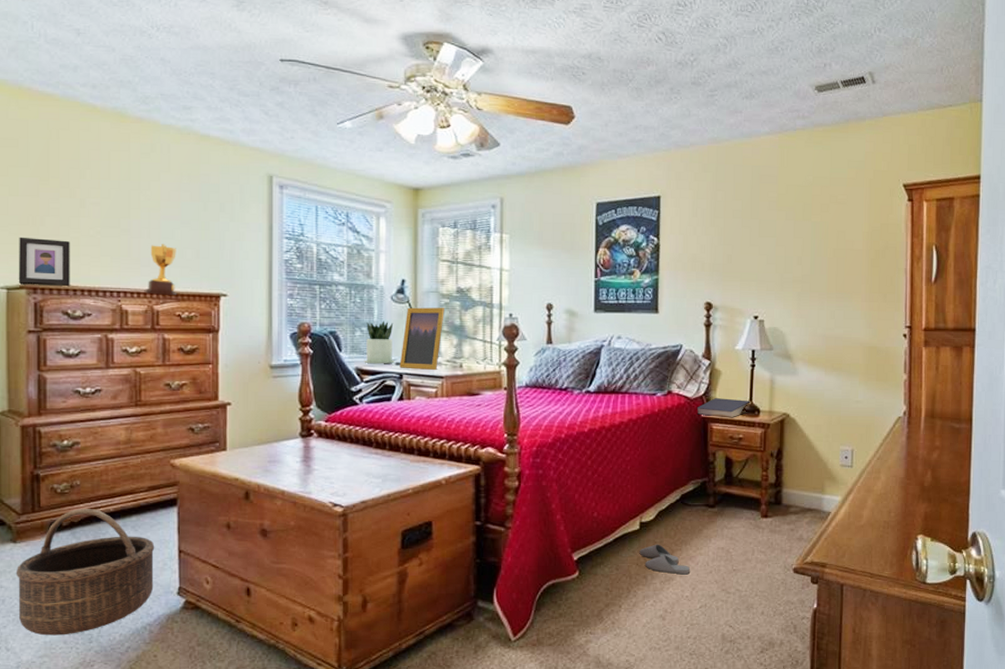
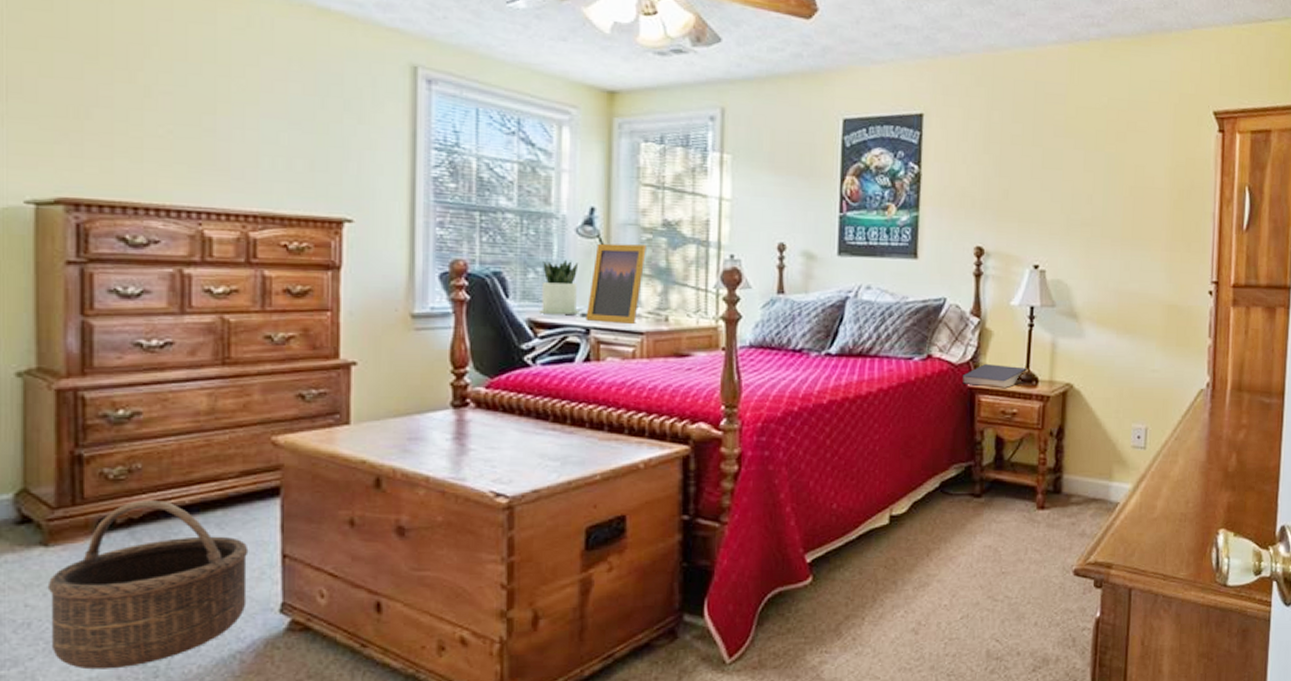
picture frame: present [18,236,70,287] -> none [52,133,129,204]
award: present [144,244,178,295] -> none [236,150,283,219]
slippers: present [639,544,691,575] -> none [888,542,951,579]

